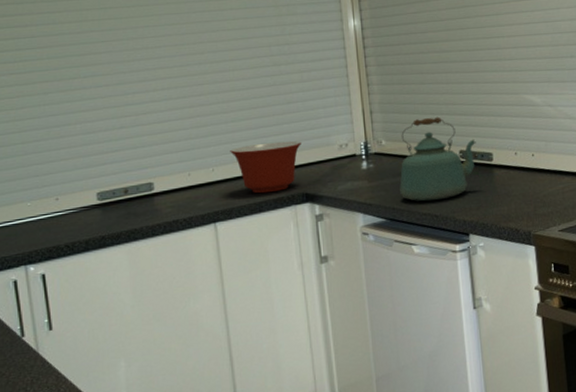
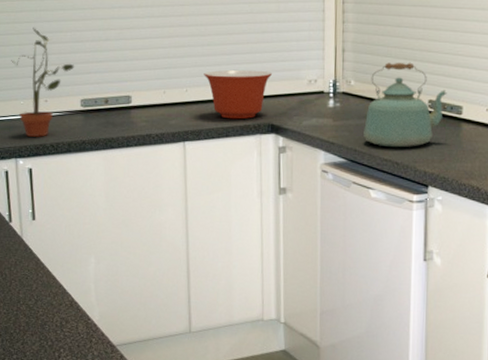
potted plant: none [13,122,88,240] -> present [11,27,75,138]

